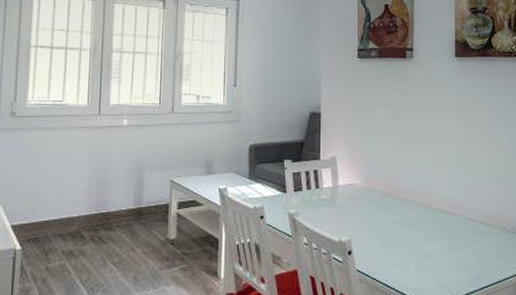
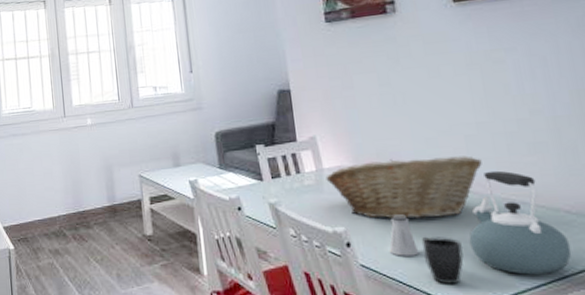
fruit basket: none [339,181,457,233] -> present [326,156,482,220]
saltshaker: none [380,229,403,263] -> present [389,216,419,256]
mug: none [406,248,435,287] -> present [421,237,464,284]
kettle: none [440,196,507,279] -> present [469,170,572,275]

